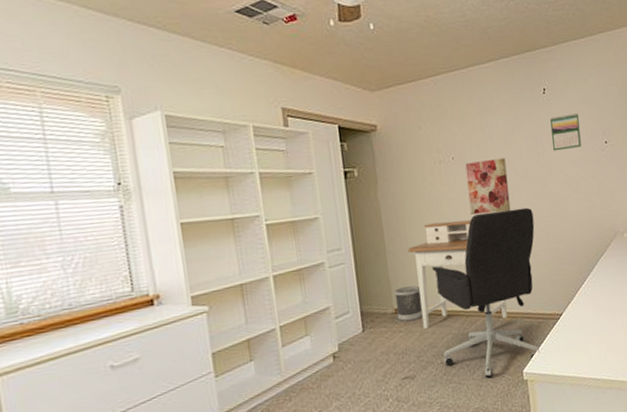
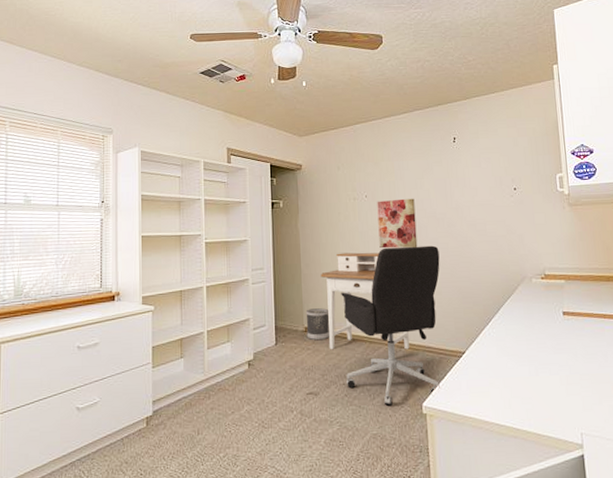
calendar: present [549,114,581,151] -> none [458,161,490,195]

